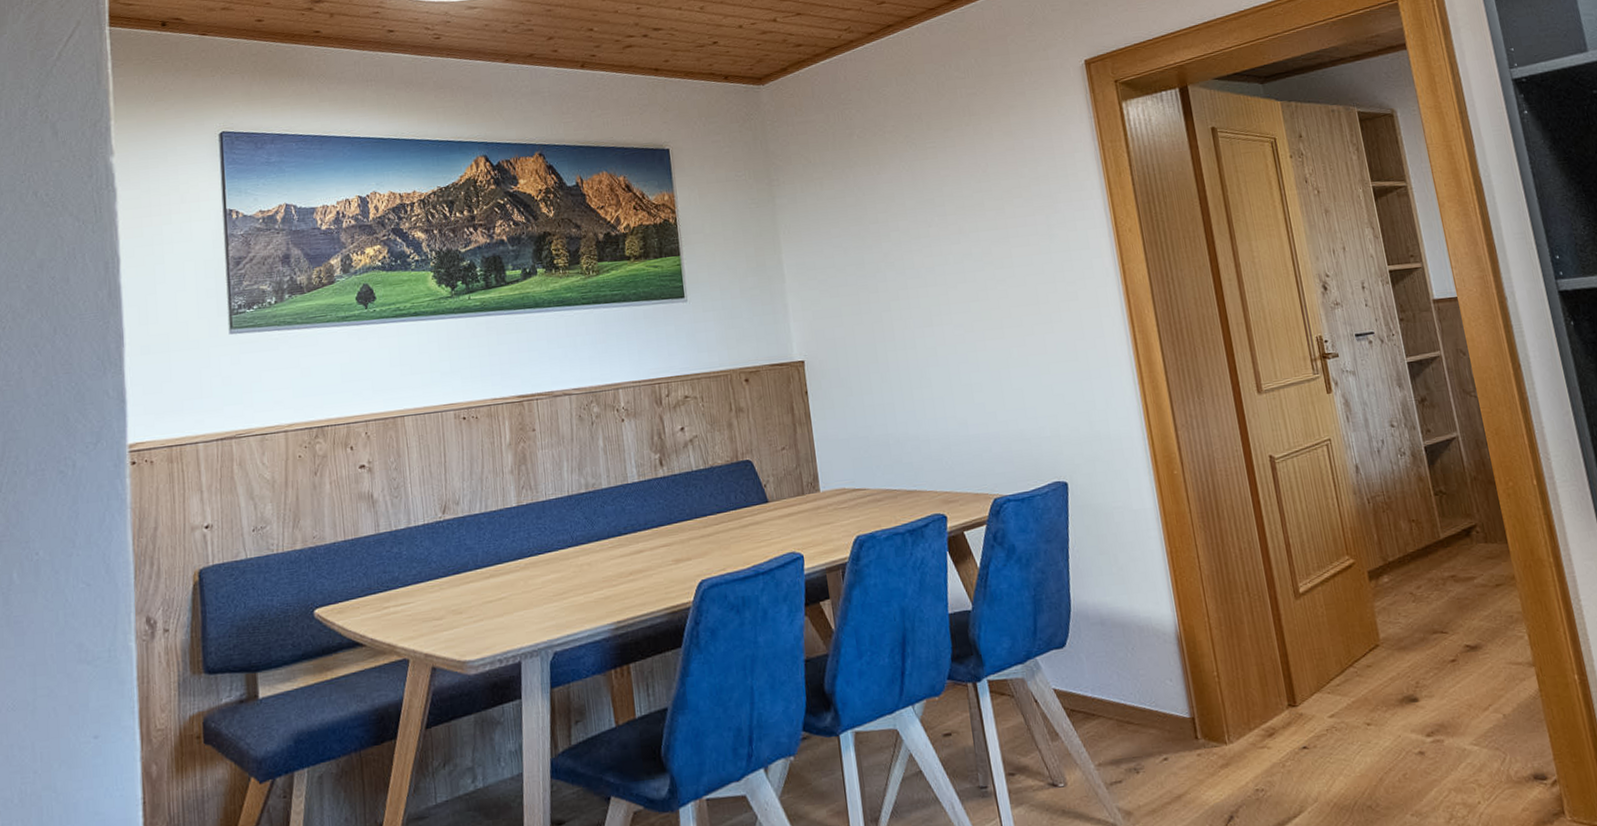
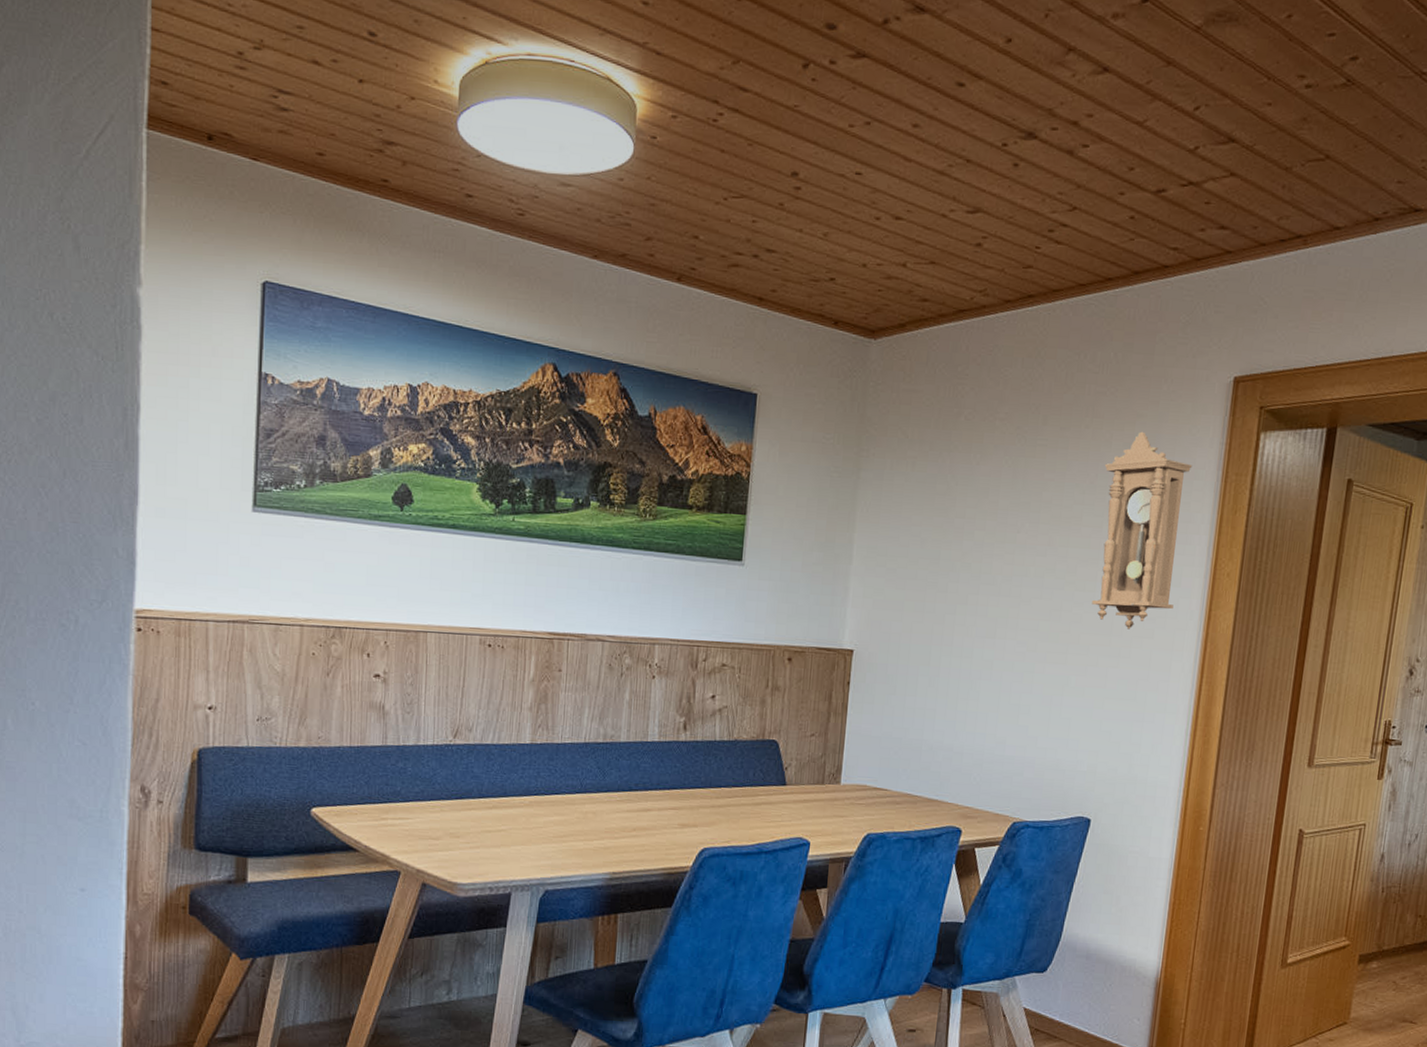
pendulum clock: none [991,120,1089,296] -> present [1092,431,1193,630]

